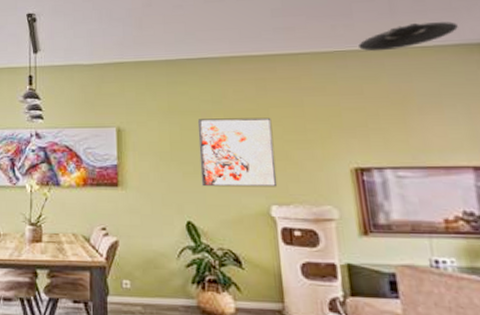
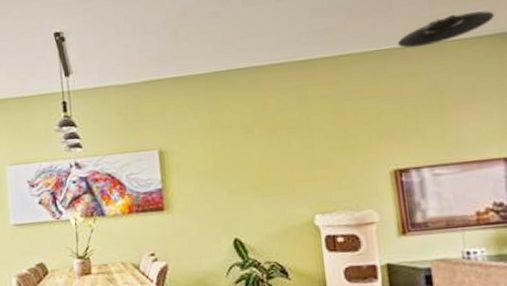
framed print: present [197,117,278,187] -> none [240,126,321,203]

